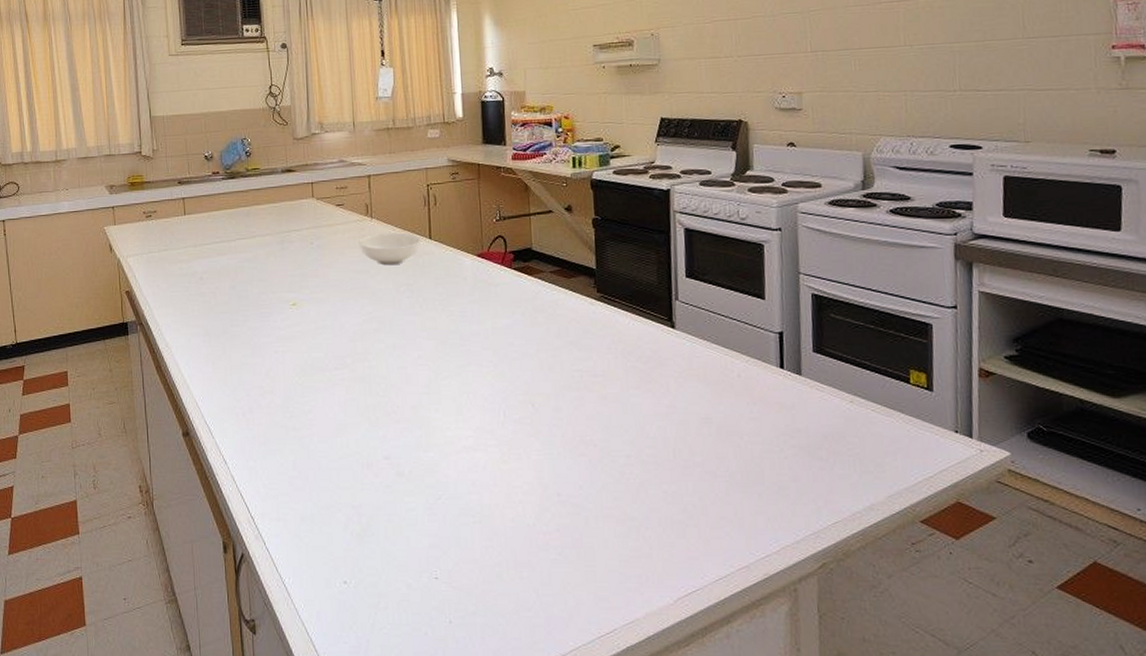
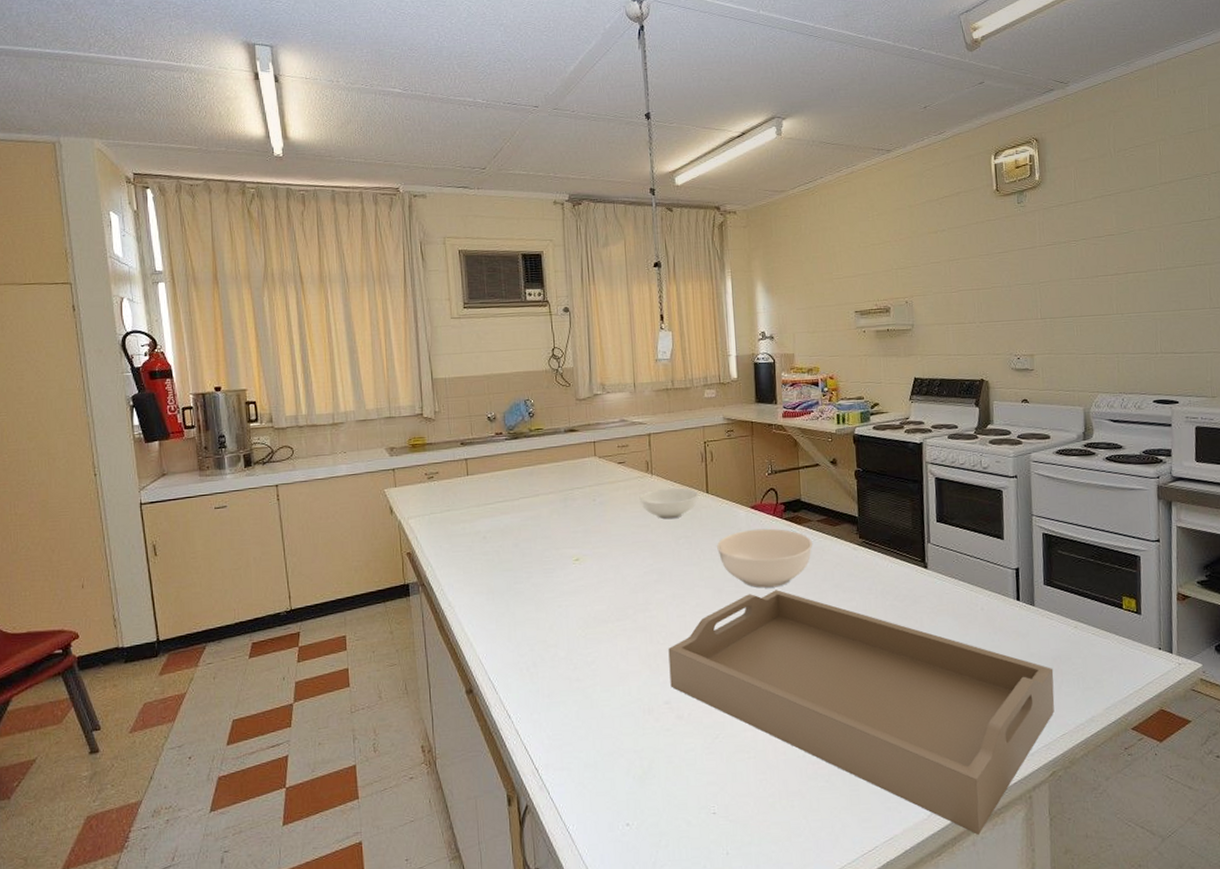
serving tray: none [388,344,826,628] -> present [668,590,1055,836]
bowl: none [440,278,546,342] -> present [717,528,813,588]

